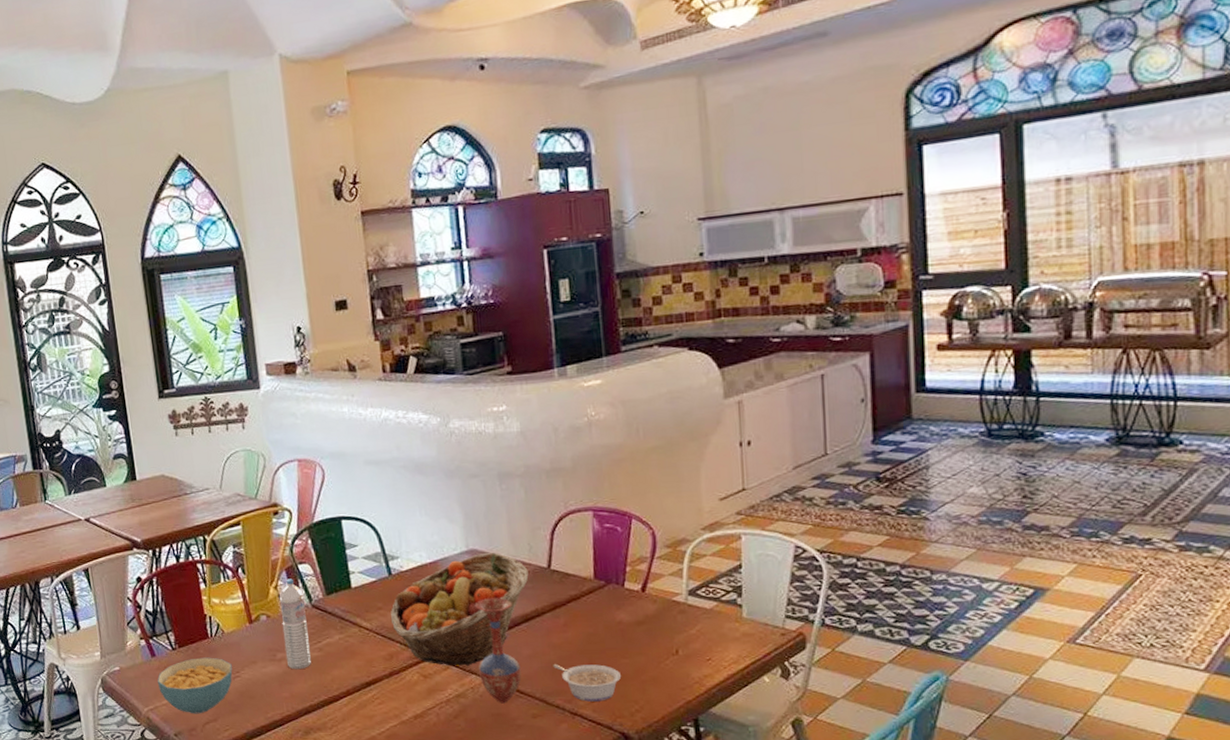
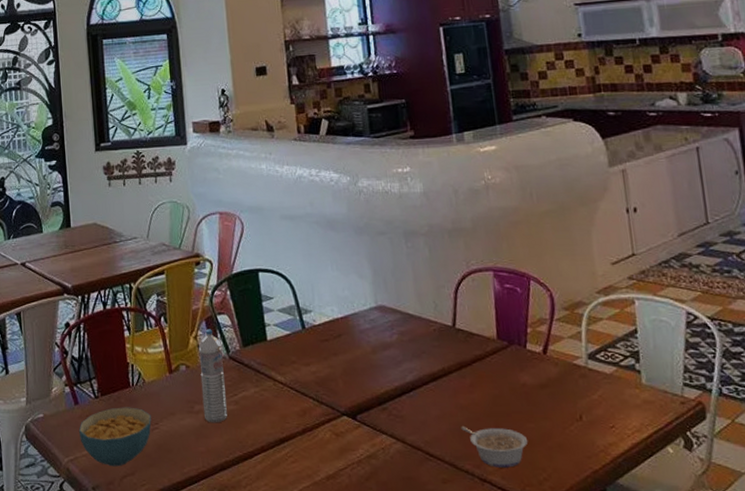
fruit basket: present [390,552,529,666] -> none [304,308,435,425]
vase: present [474,598,521,704] -> none [384,355,431,467]

